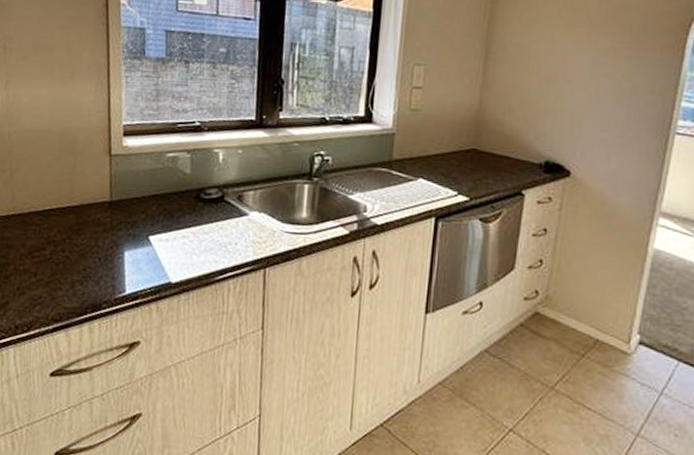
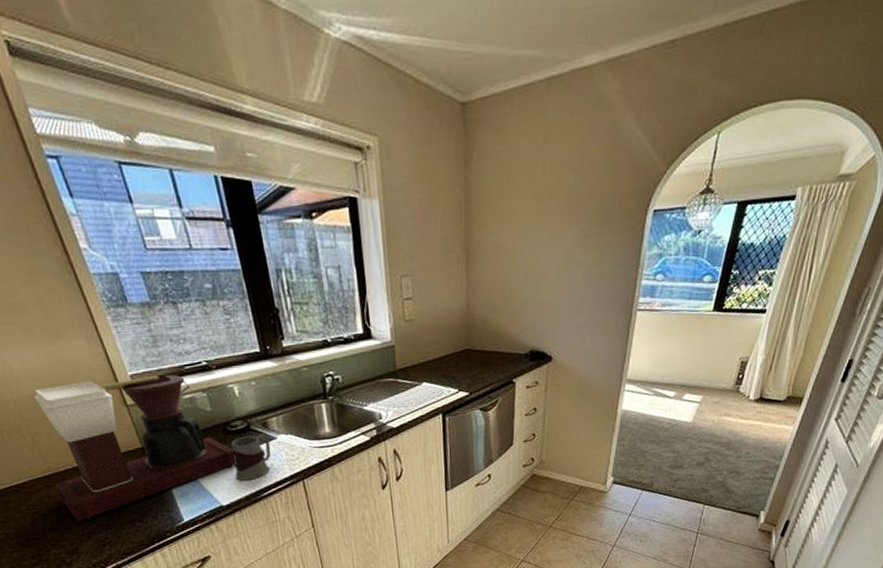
coffee maker: none [12,124,200,273] -> present [33,374,235,522]
mug: none [194,206,241,258] -> present [231,433,271,481]

